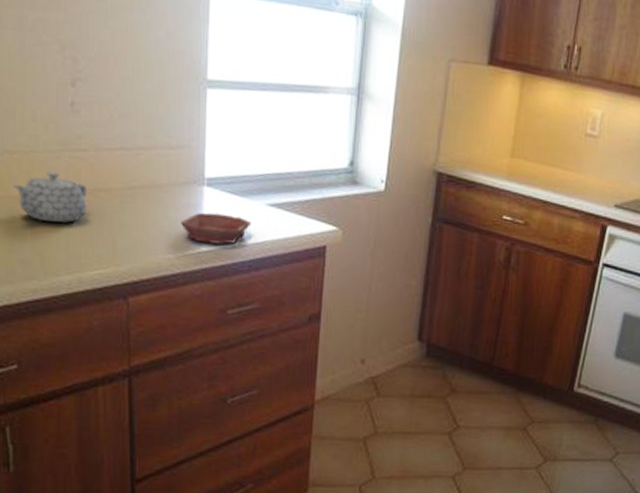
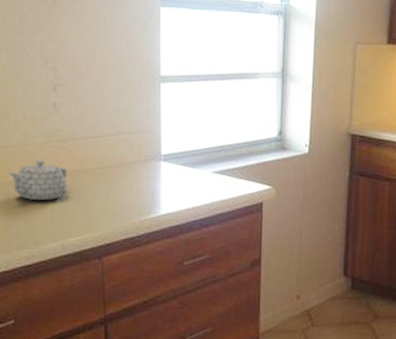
bowl: present [181,212,252,244] -> none [143,182,201,208]

